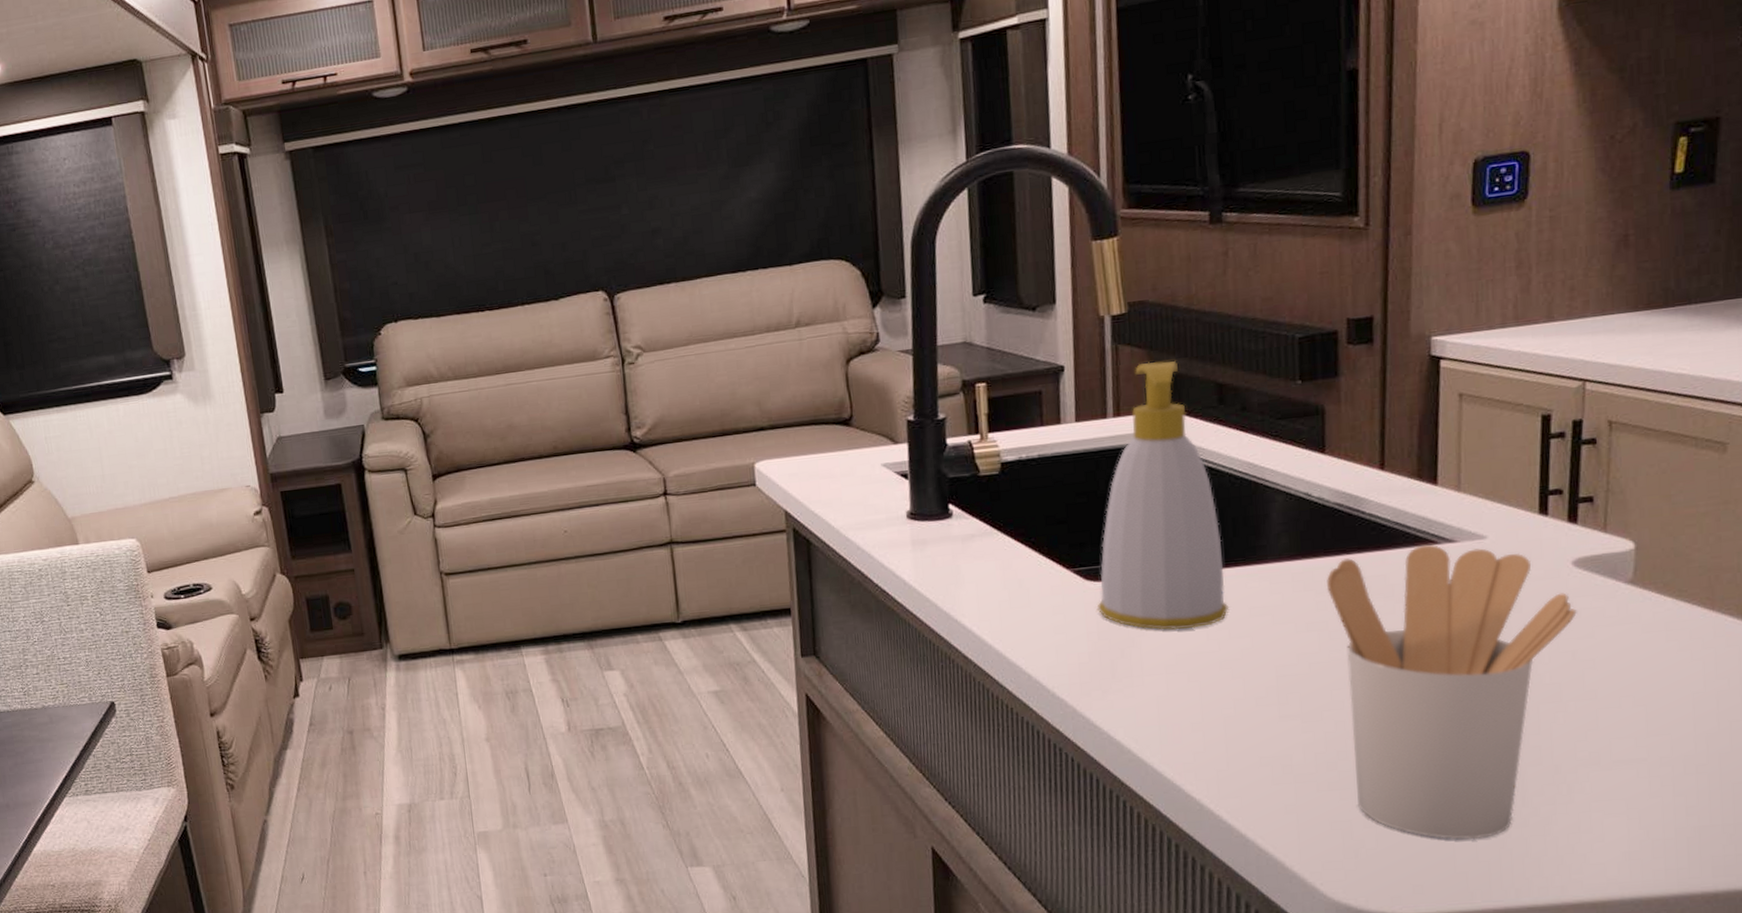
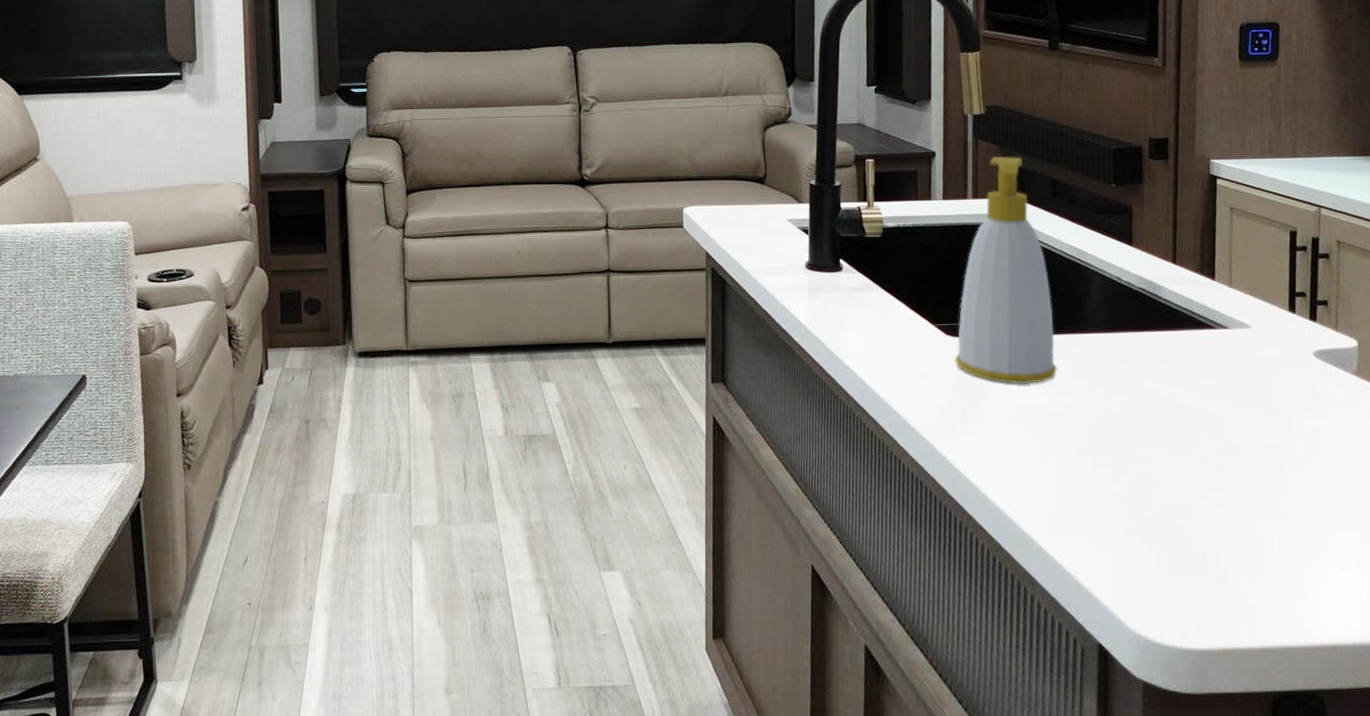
utensil holder: present [1327,544,1577,840] -> none [1132,328,1317,585]

